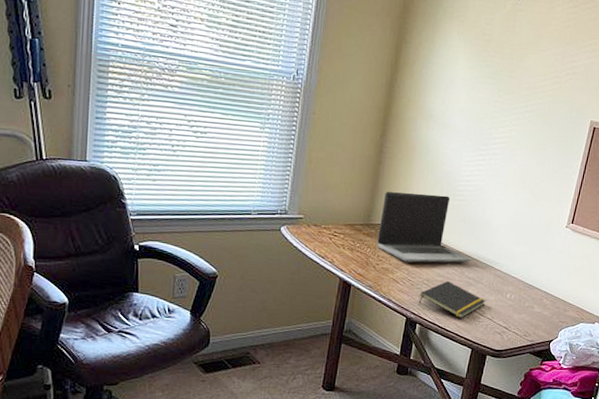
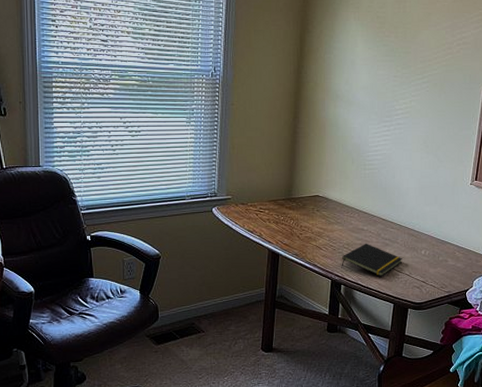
laptop computer: present [376,192,471,263] -> none [298,166,386,229]

